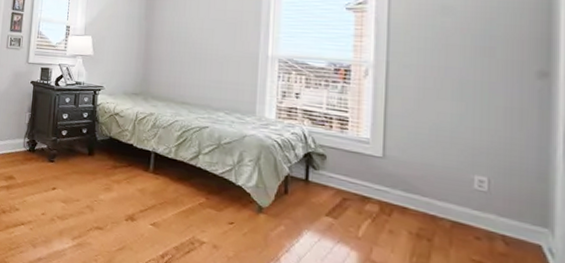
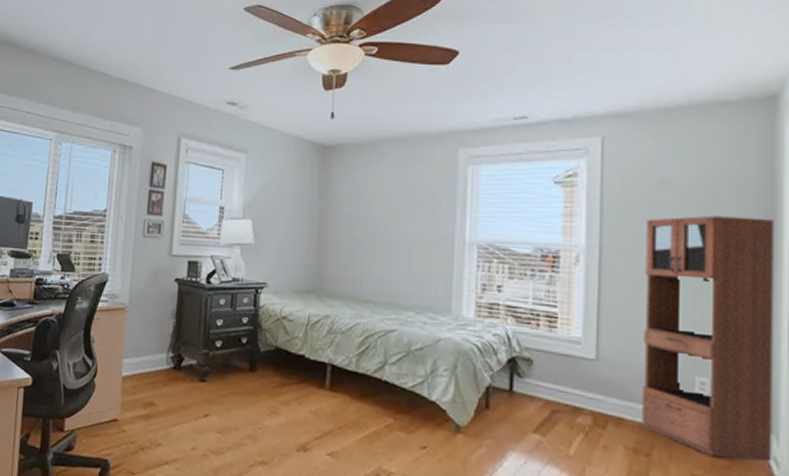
cabinet: none [424,38,550,253] -> present [642,215,774,462]

